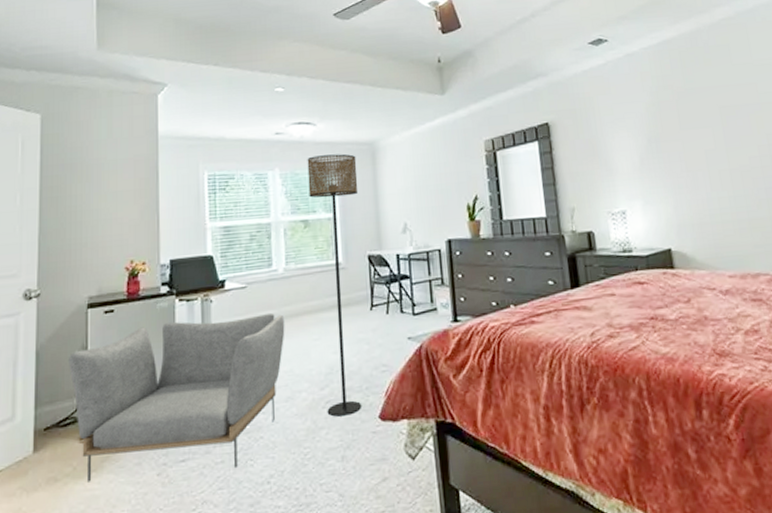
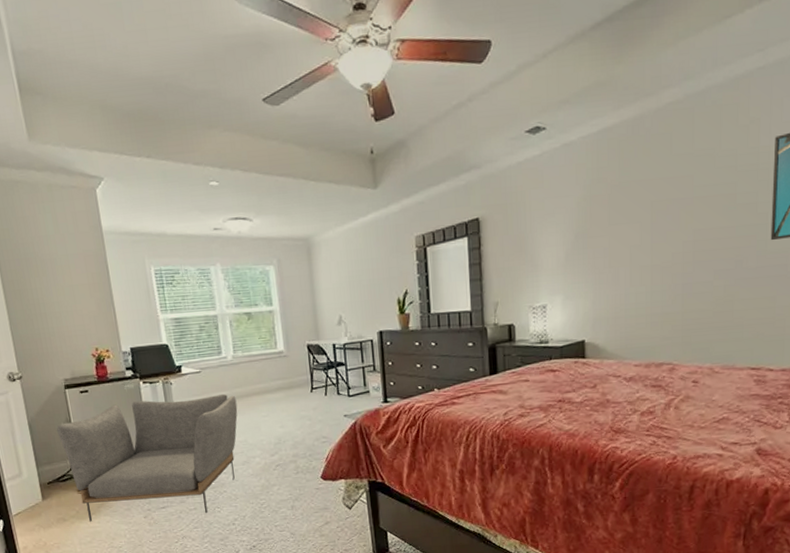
floor lamp: present [307,154,362,417] -> none [246,249,307,477]

